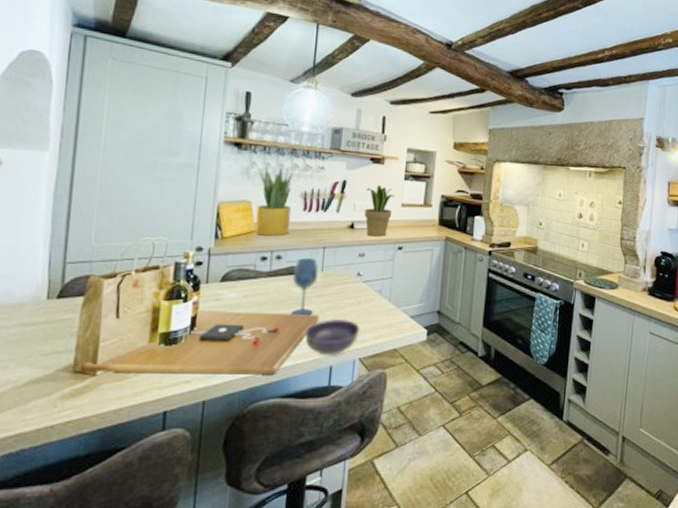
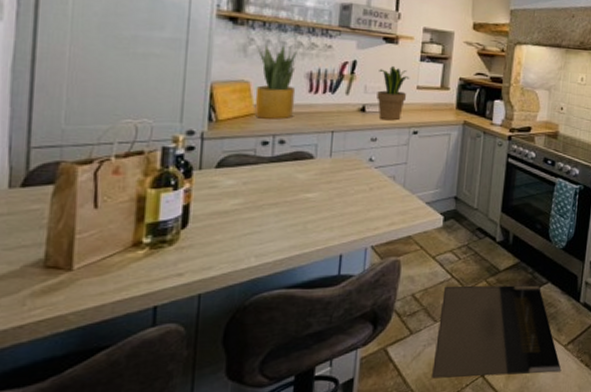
cutting board: present [80,310,320,375] -> none [53,199,328,267]
wineglass: present [291,257,319,316] -> none [296,142,327,203]
bowl: present [304,318,360,356] -> none [312,205,372,244]
door mat: none [417,399,546,493] -> present [432,285,562,379]

